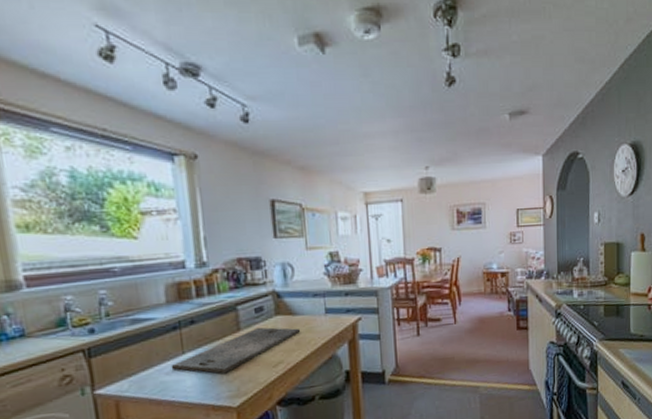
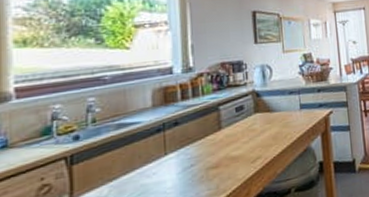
cutting board: present [171,327,301,373] -> none [152,124,278,173]

